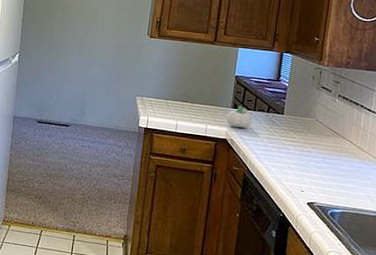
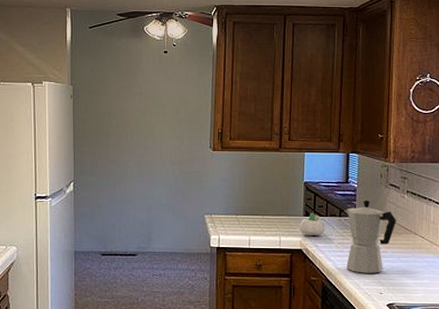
moka pot: none [270,99,325,171] -> present [345,199,396,273]

